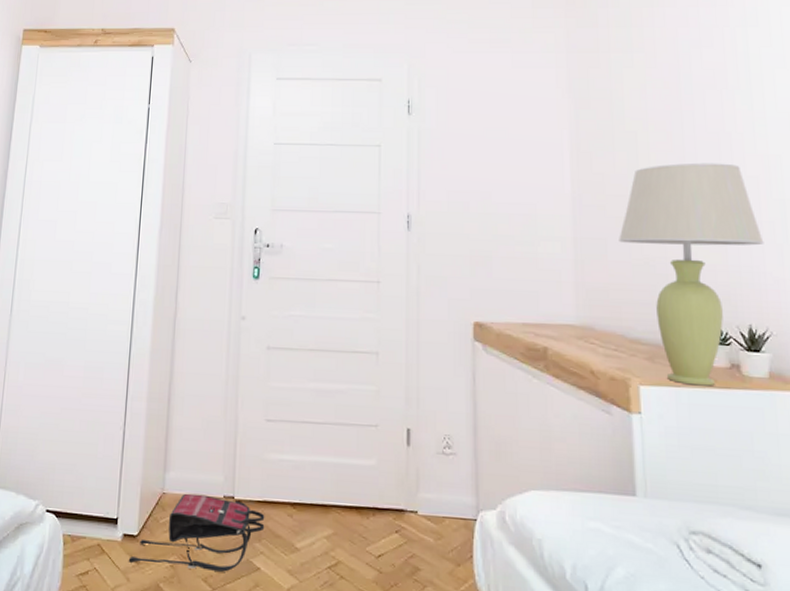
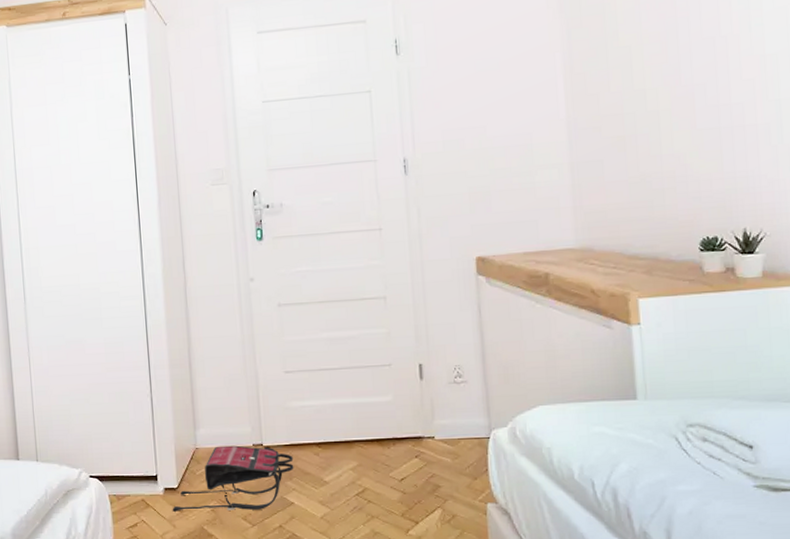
table lamp: present [619,162,764,386] -> none [615,68,759,292]

